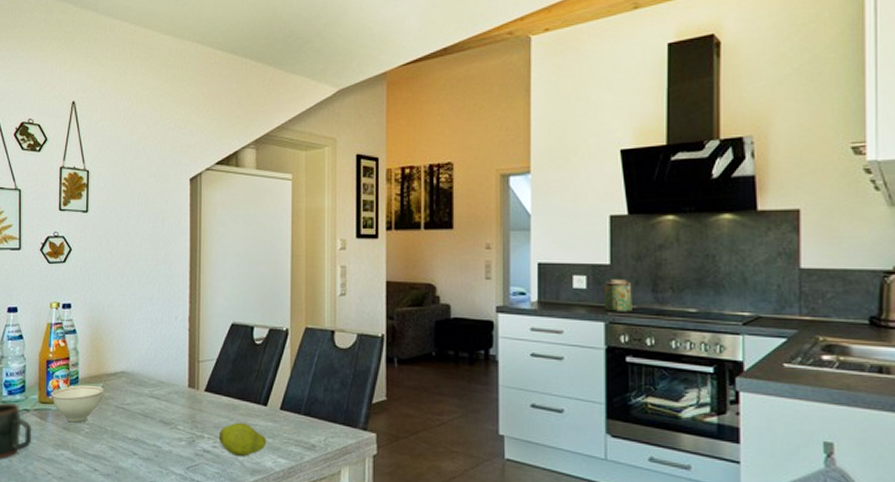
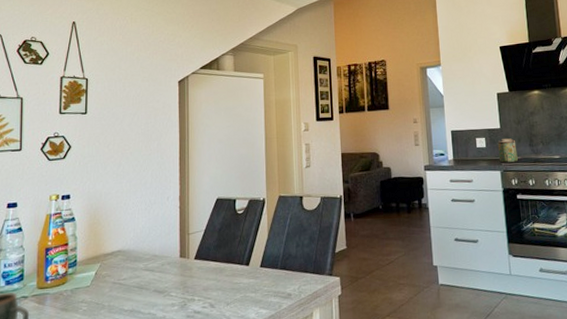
bowl: present [51,384,104,423] -> none [50,265,102,303]
fruit: present [218,422,267,456] -> none [207,282,250,312]

